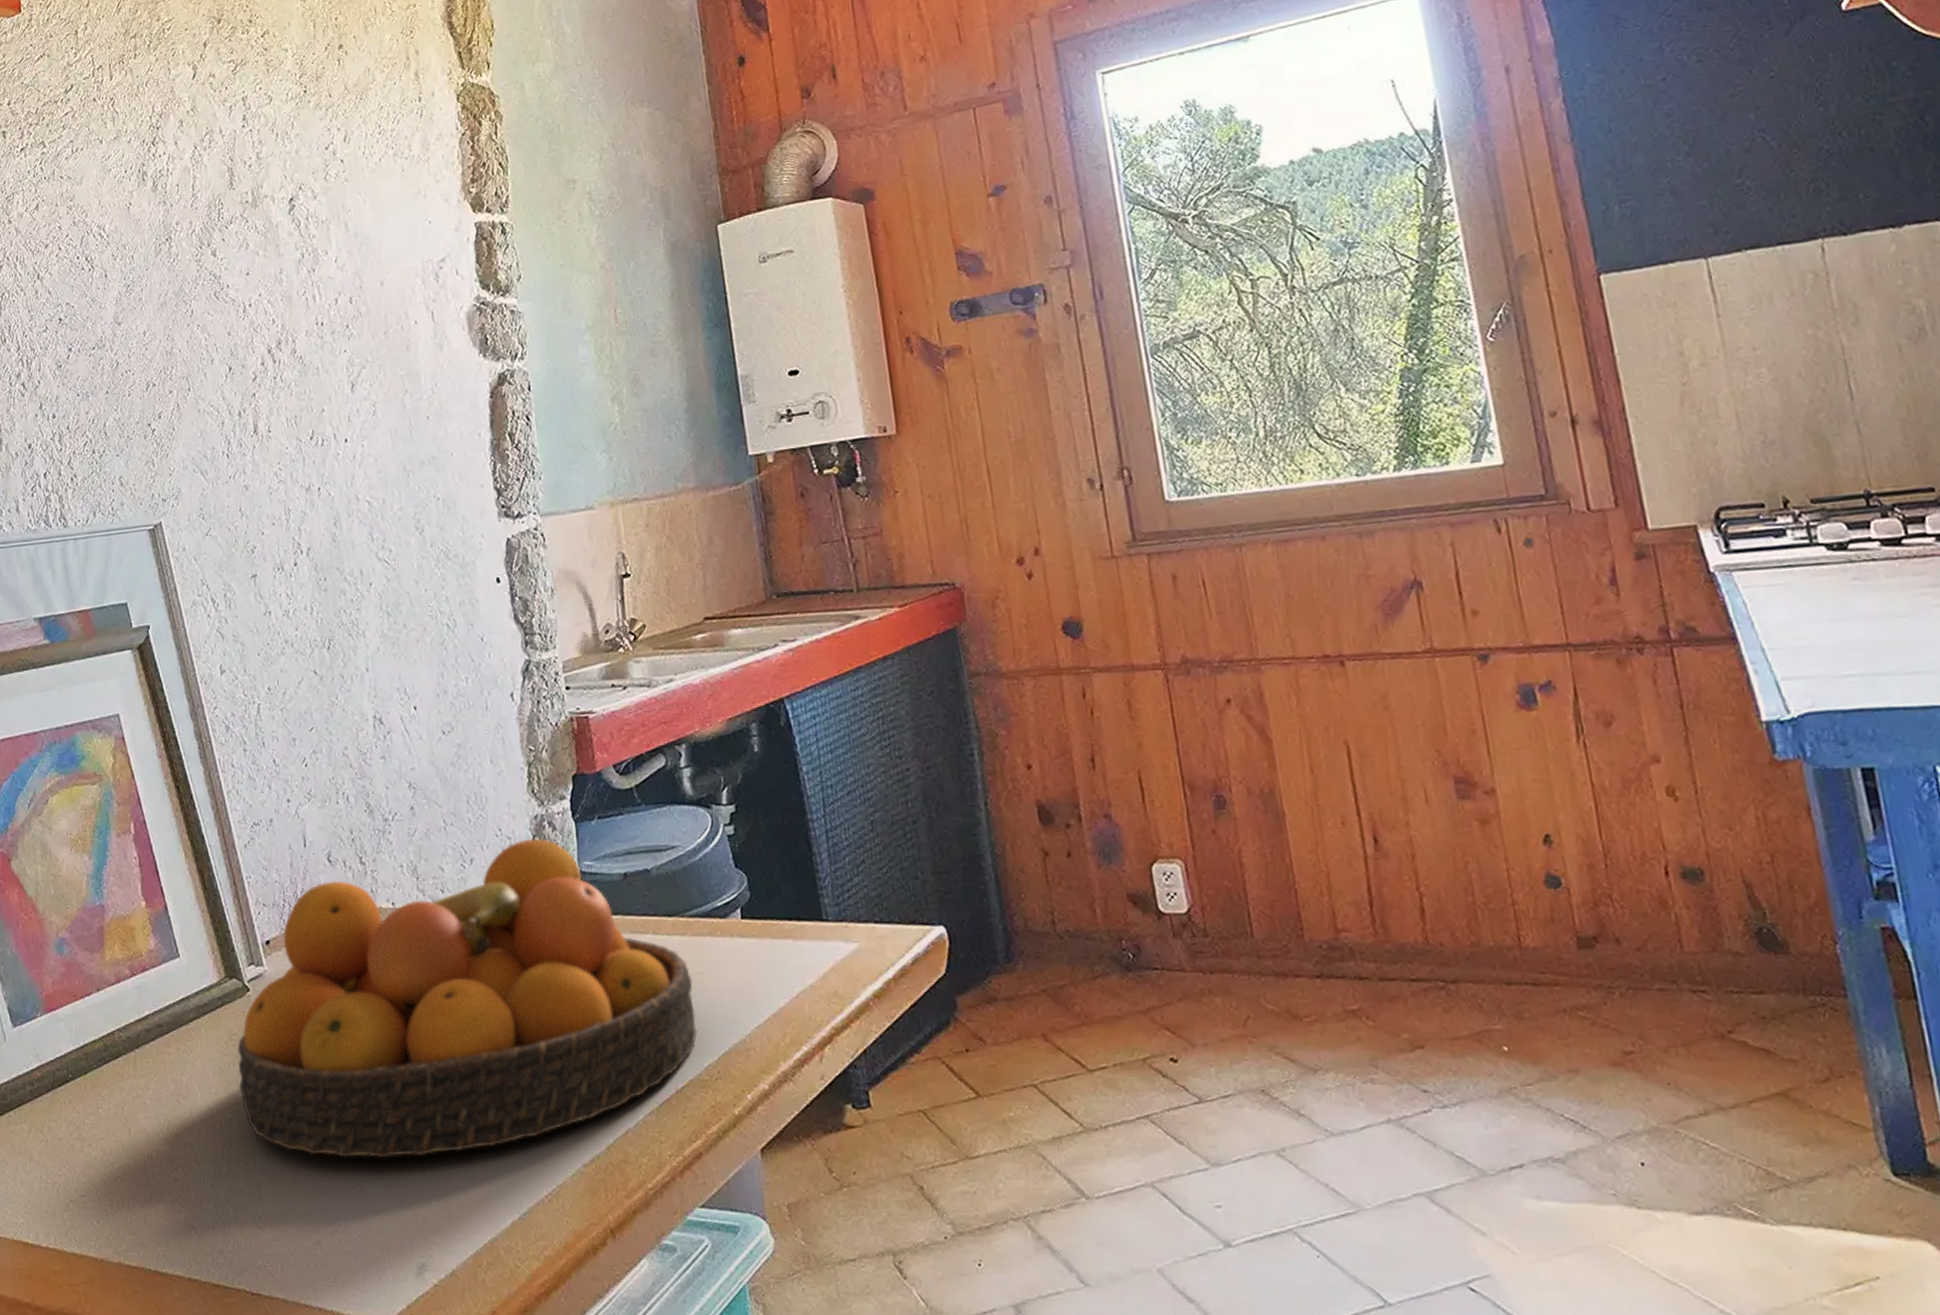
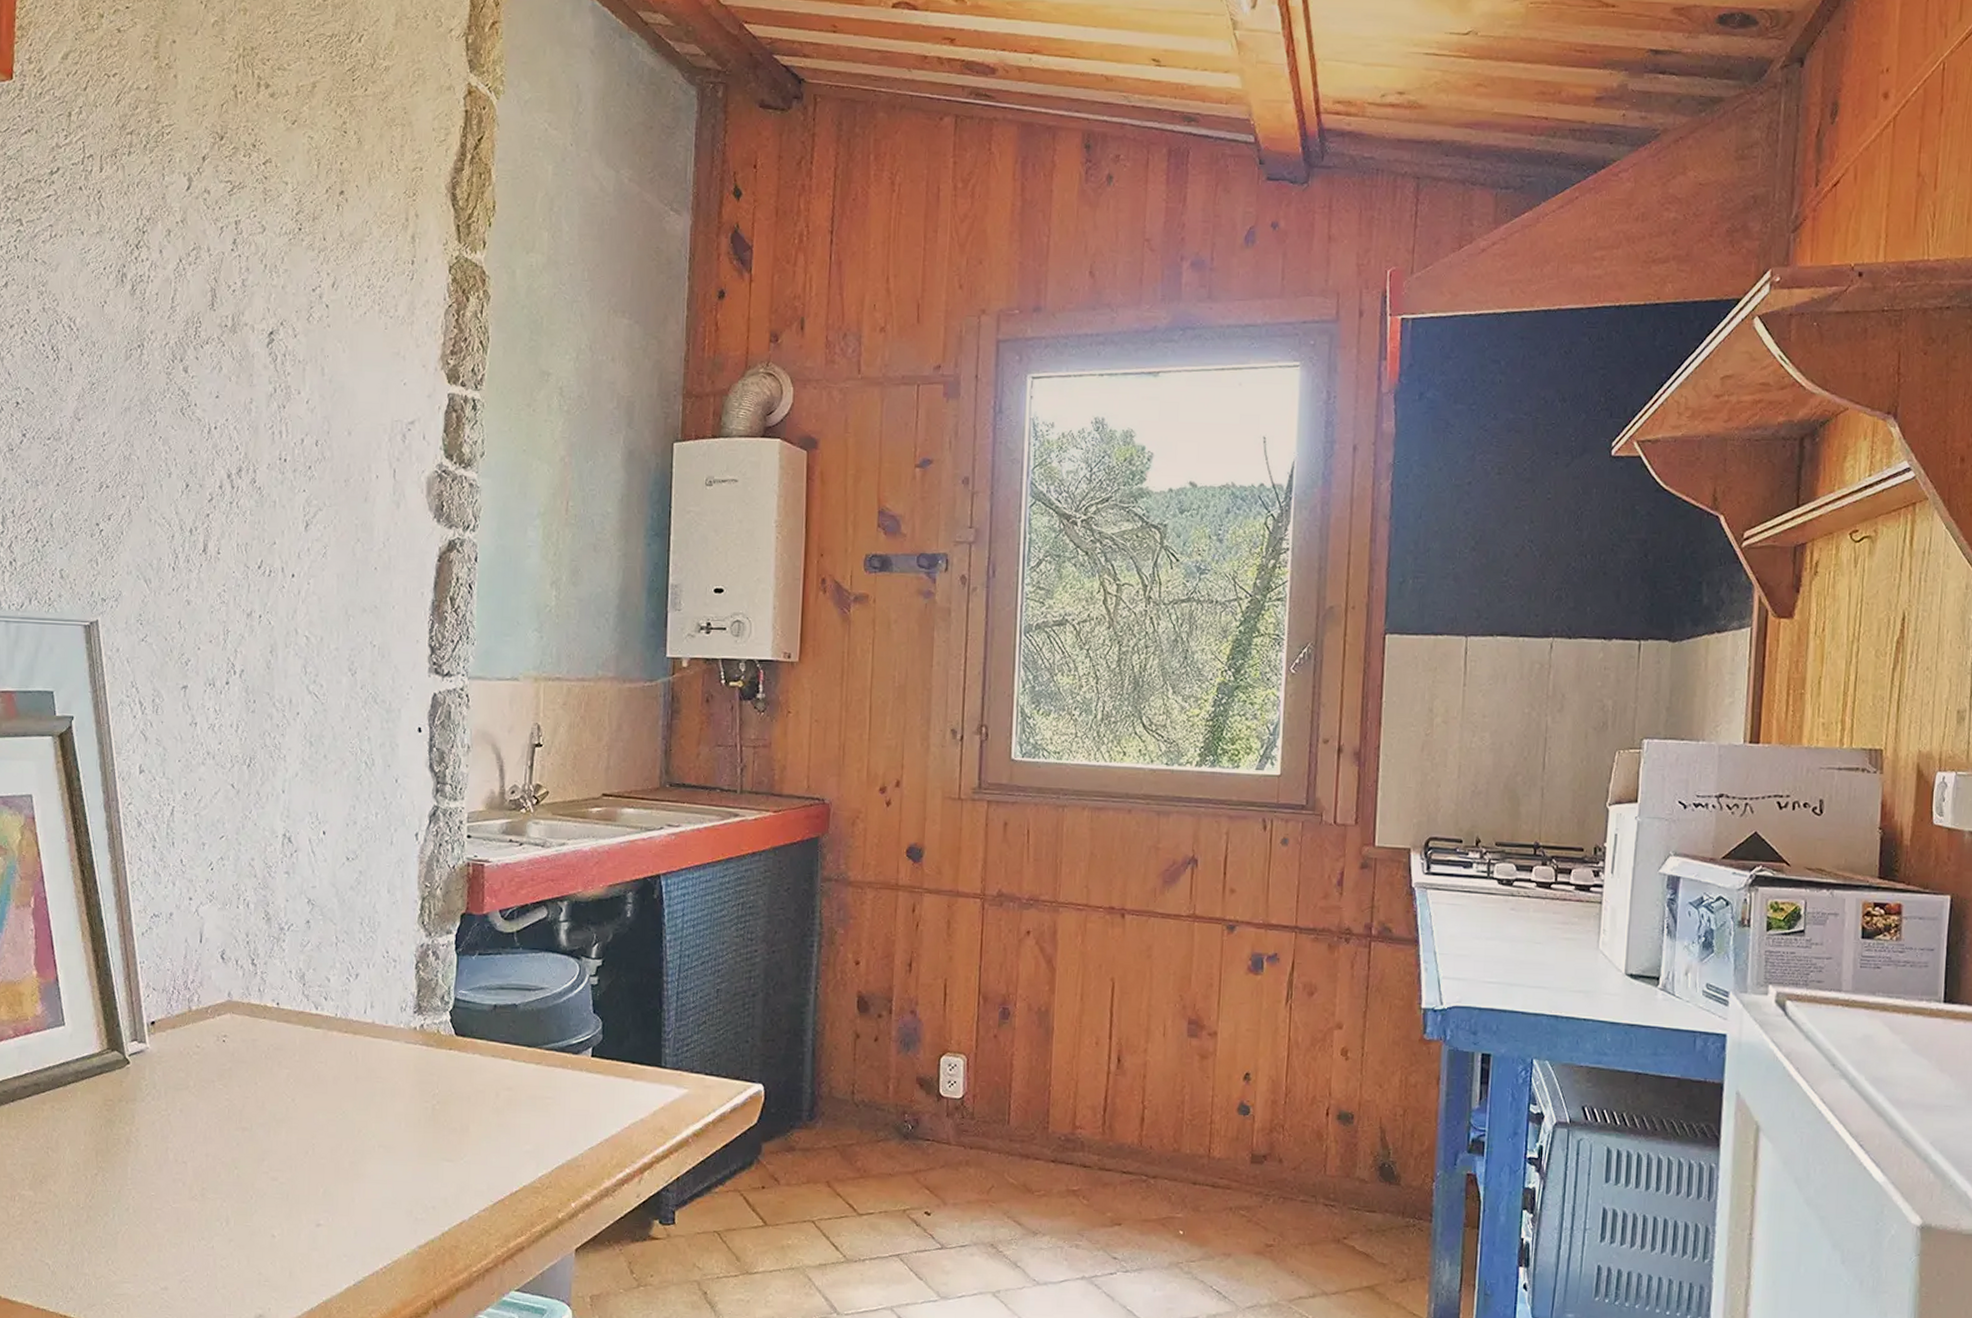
fruit bowl: present [237,838,698,1158] -> none [107,963,540,1225]

